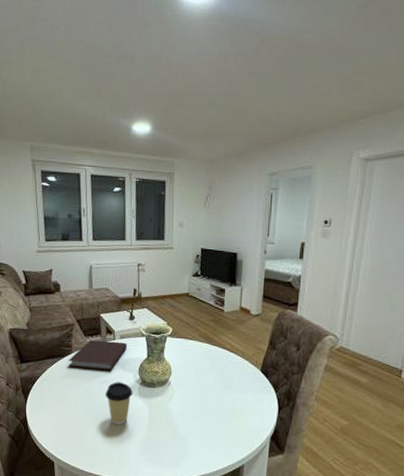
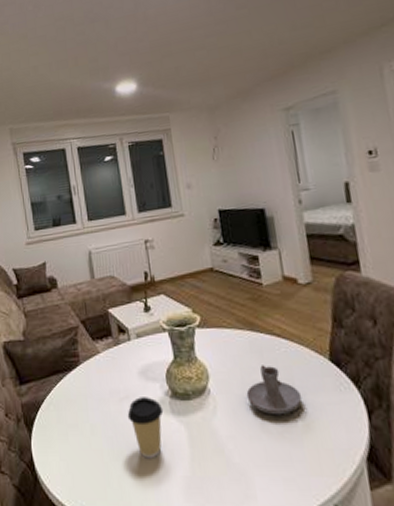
notebook: present [68,340,127,371] -> none [76,342,147,384]
candle holder: none [196,369,236,405] -> present [246,365,302,415]

